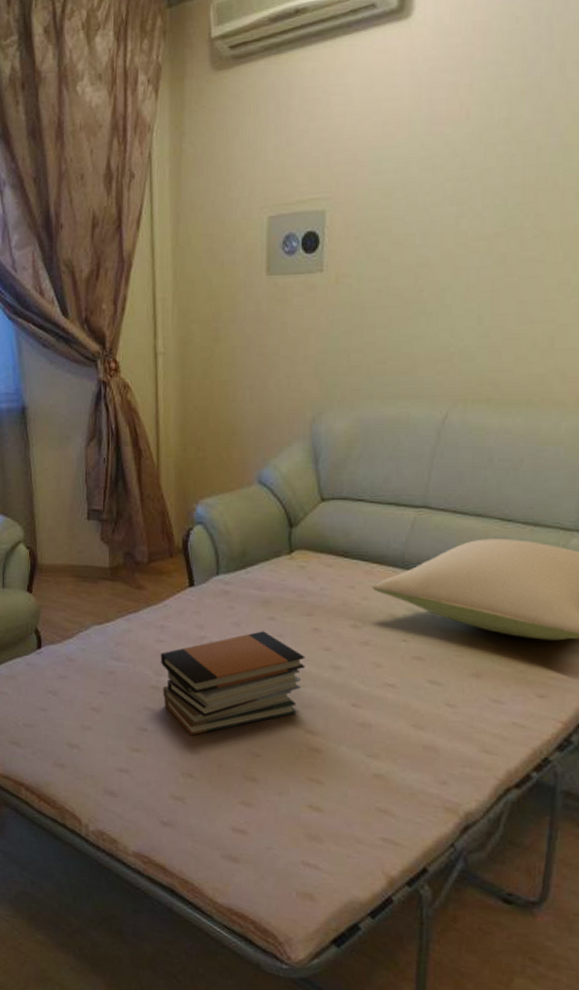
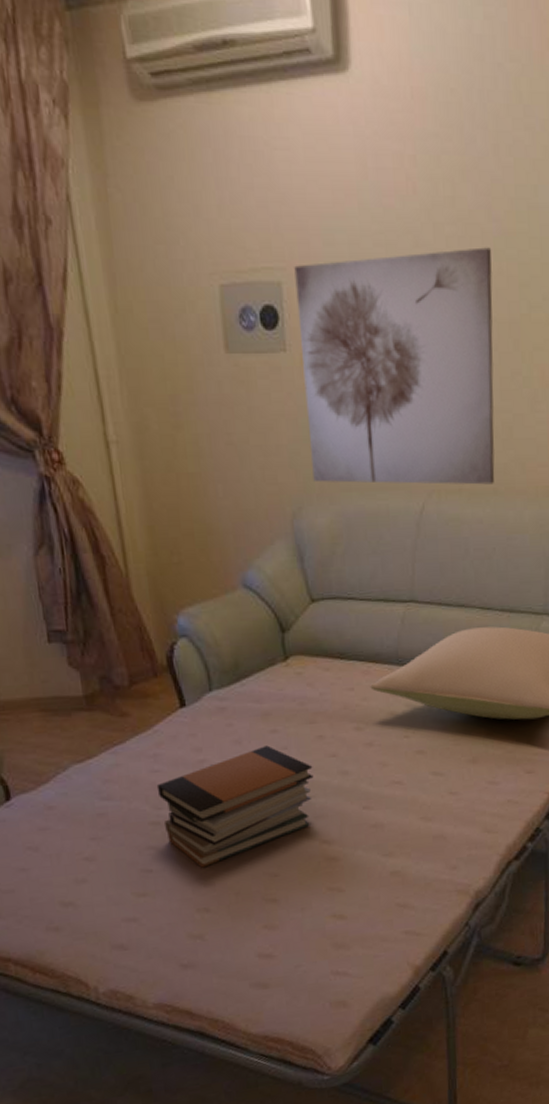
wall art: none [336,162,548,395] -> present [294,247,495,485]

